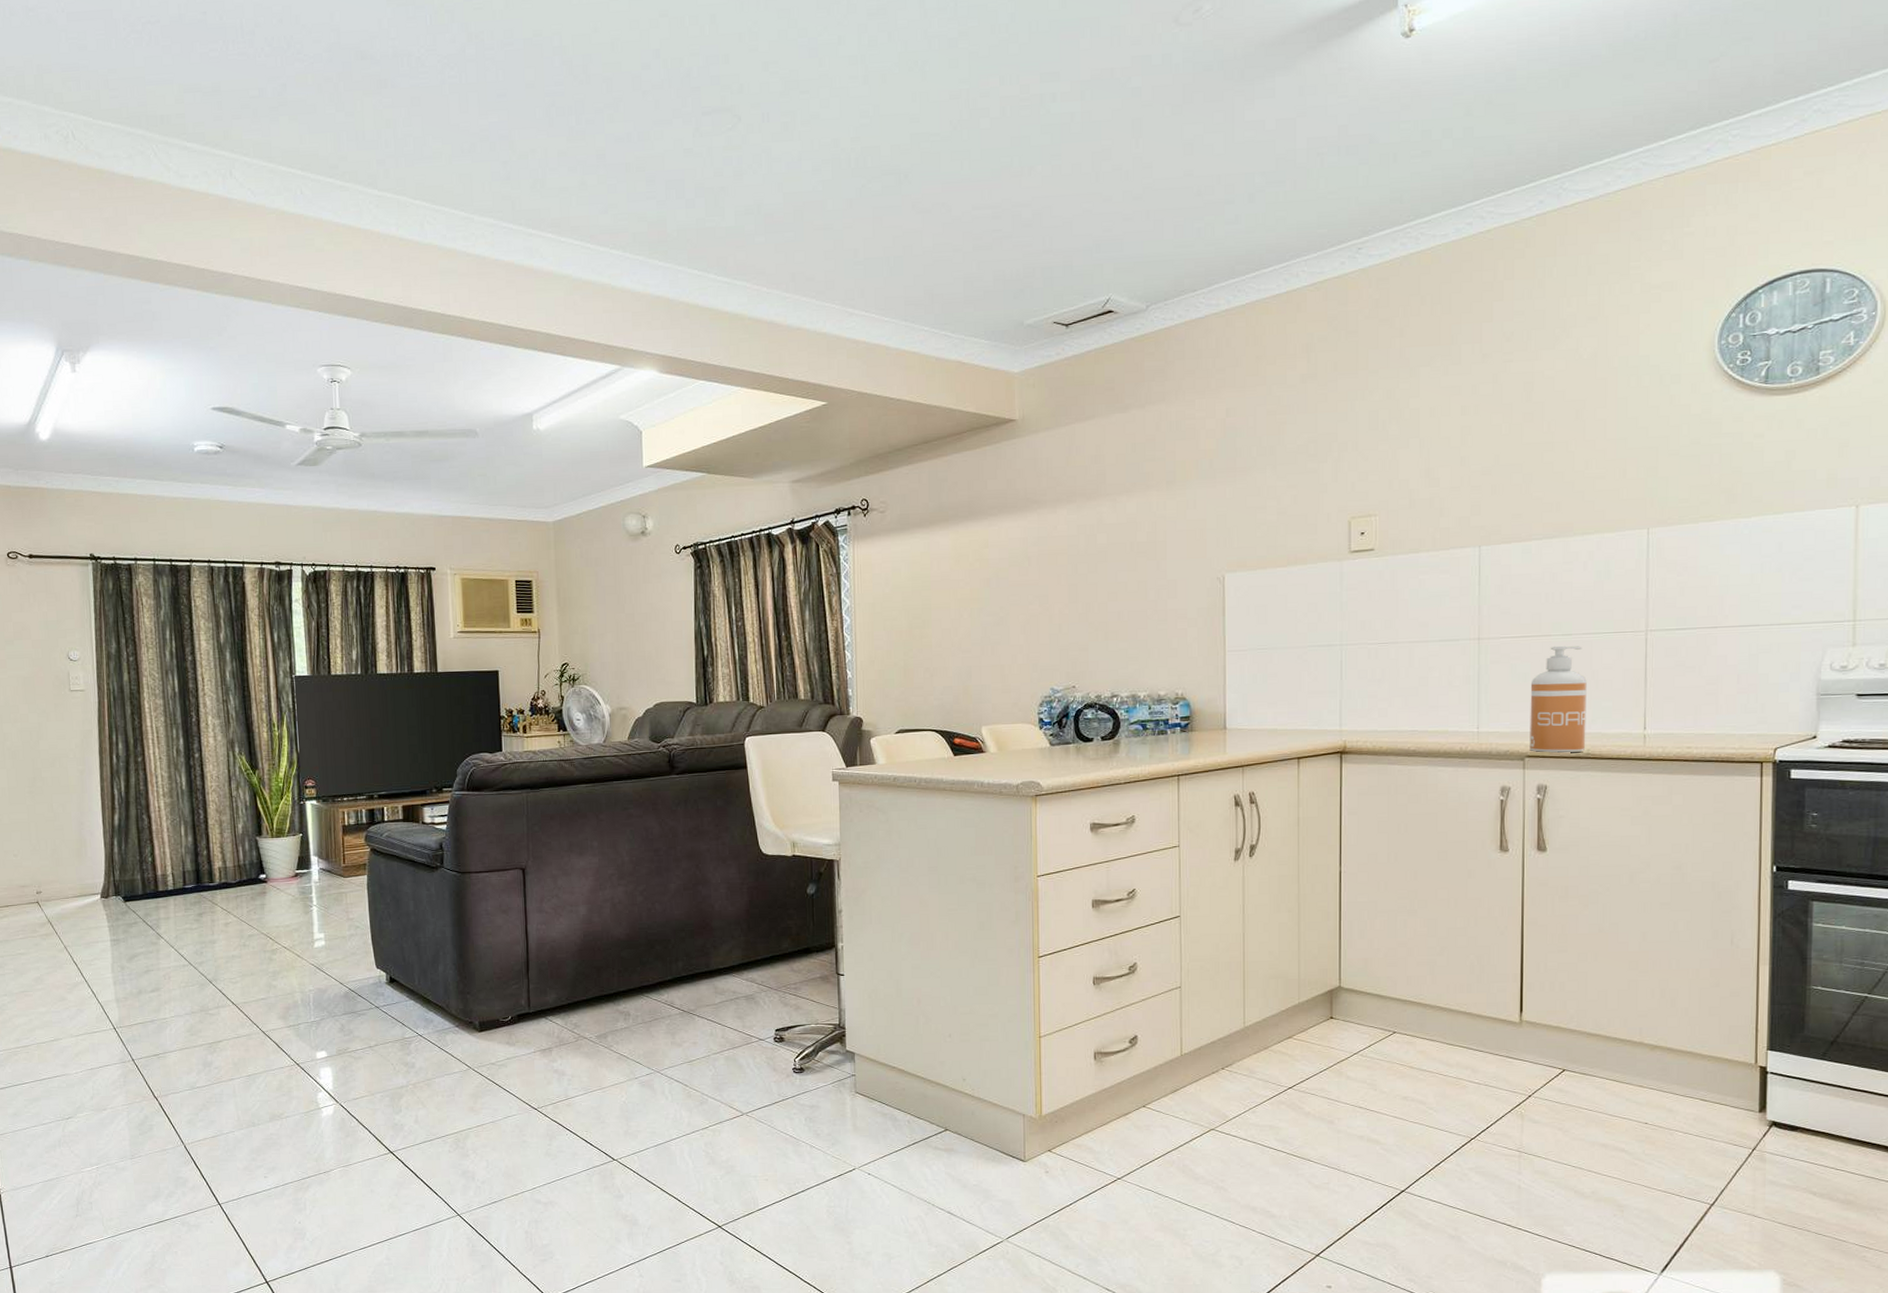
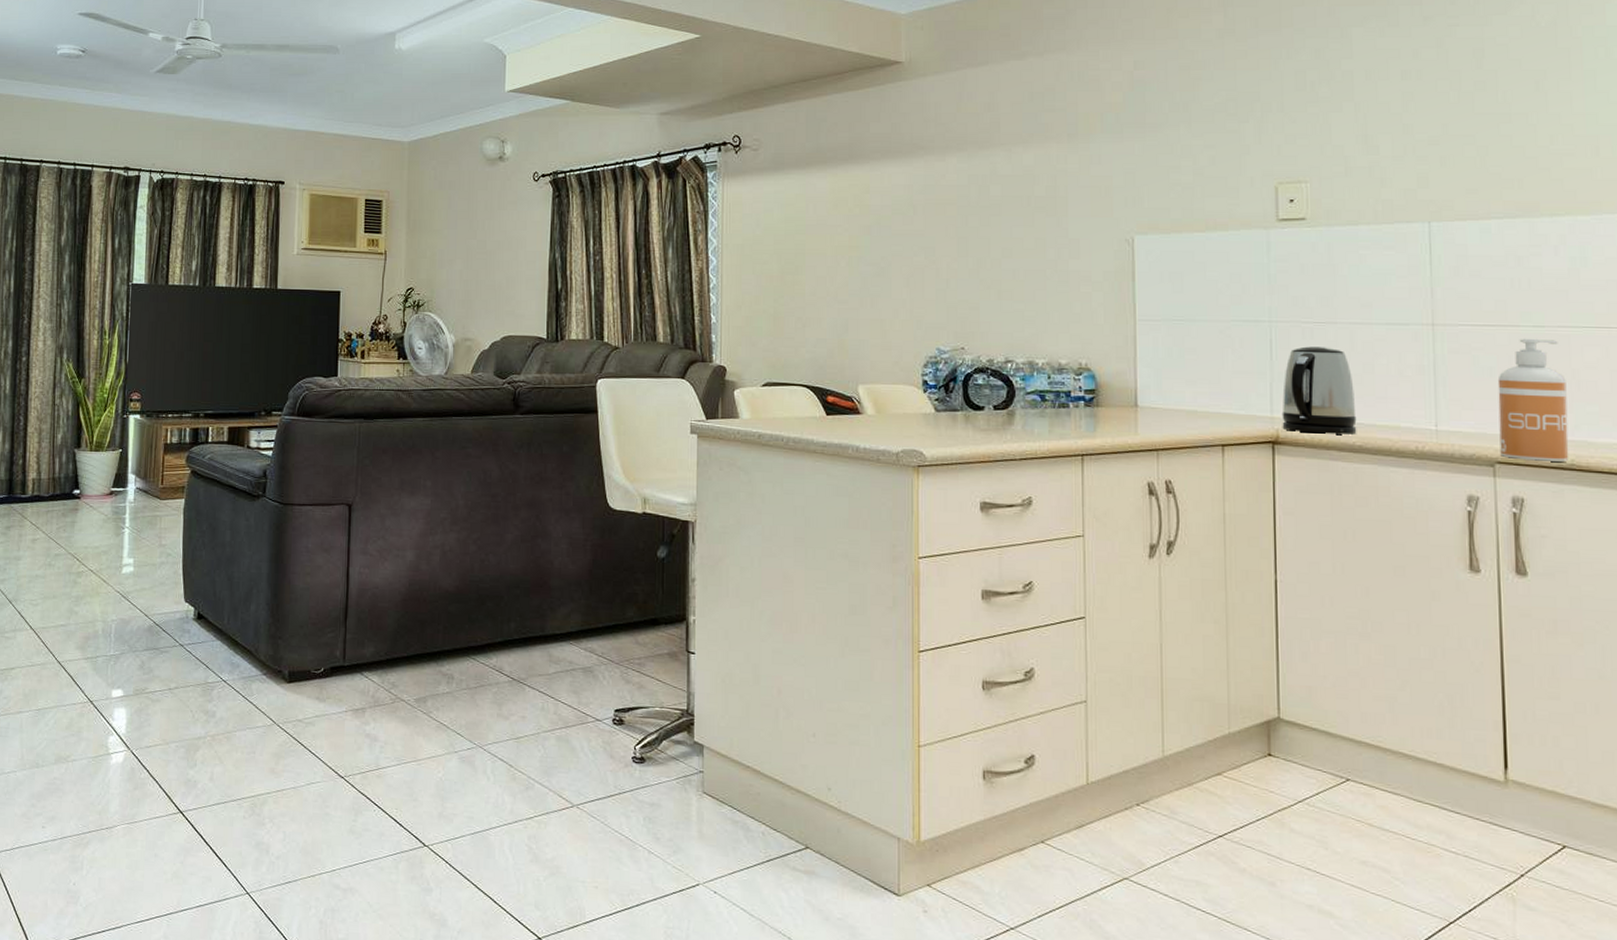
kettle: none [1349,664,1412,742] -> present [1282,346,1357,436]

